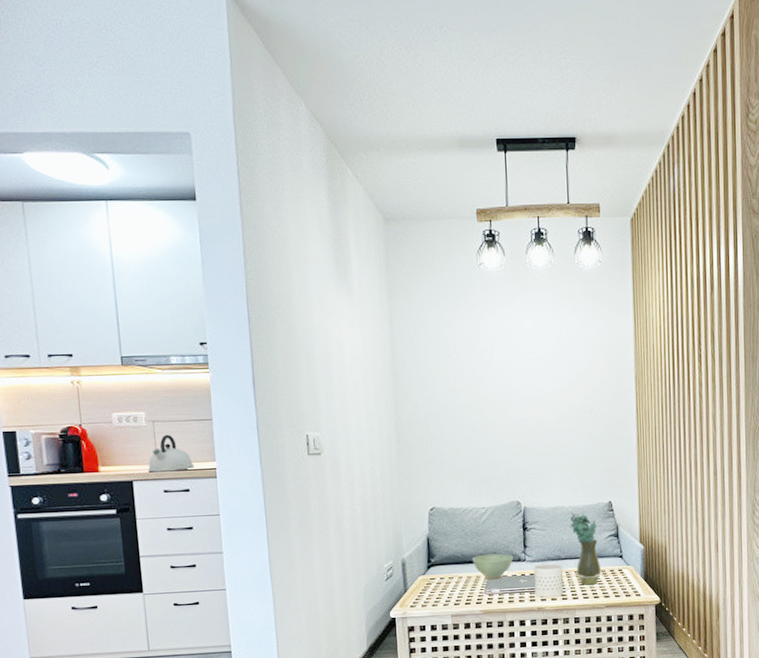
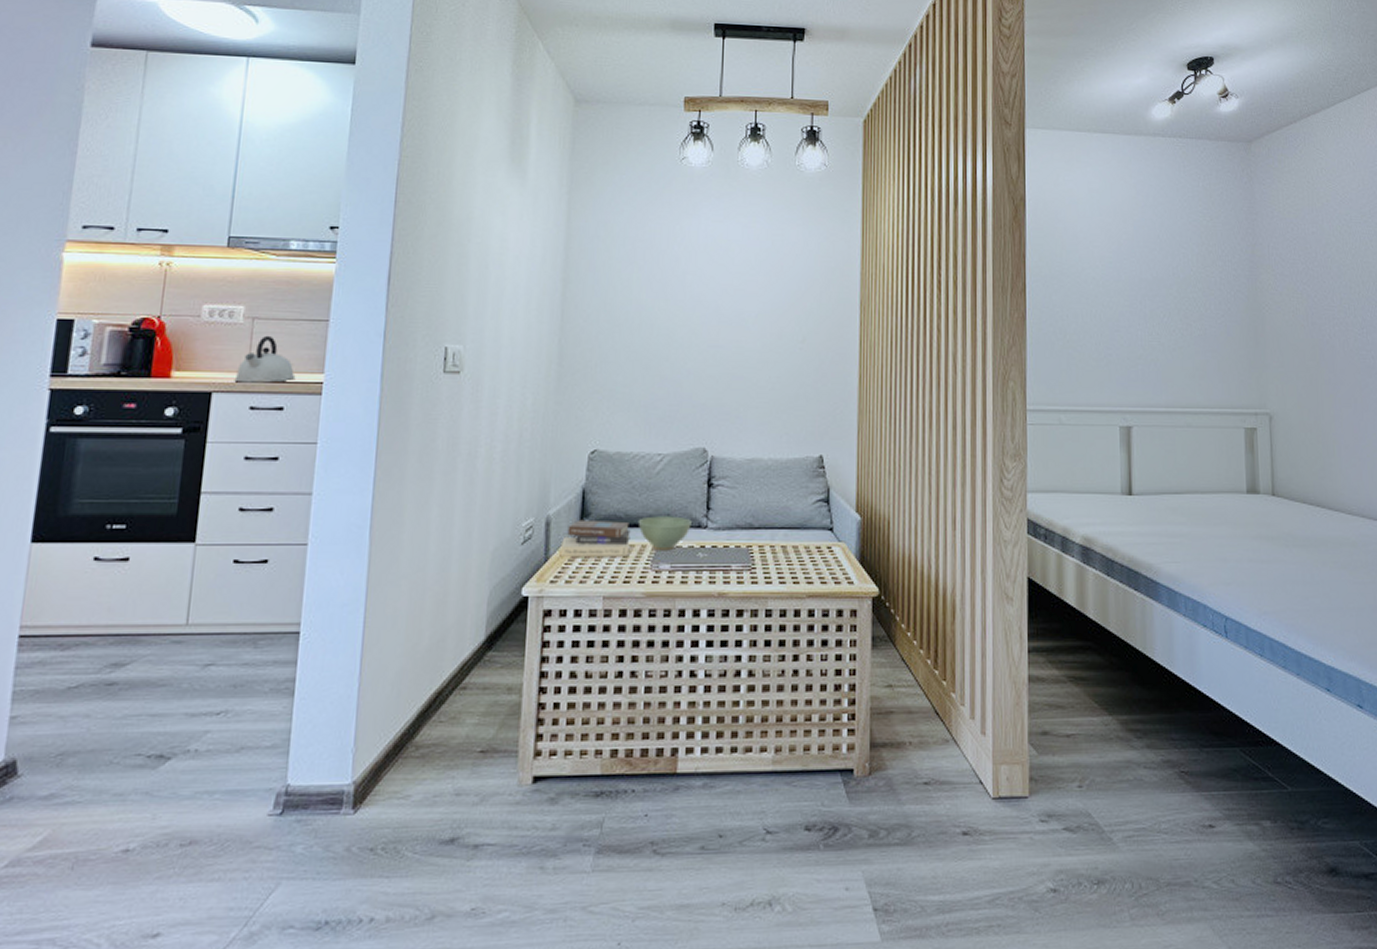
books: none [415,559,467,588] -> present [559,519,631,557]
mug: present [533,563,573,598] -> none [716,533,767,581]
vase: present [570,511,602,585] -> none [768,466,805,566]

